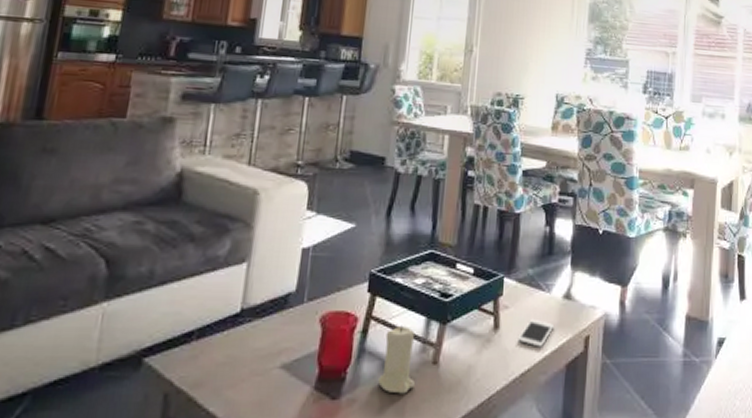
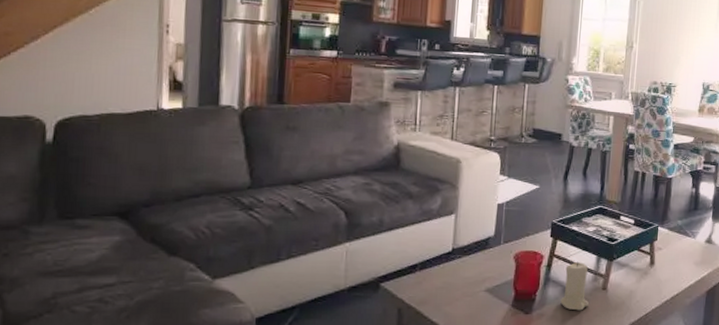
cell phone: present [518,318,555,347] -> none [669,257,698,278]

